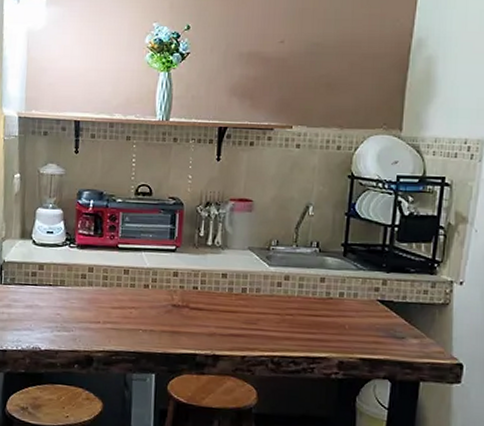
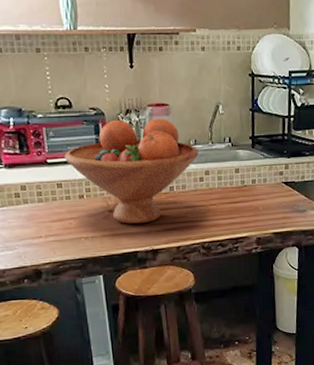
fruit bowl: none [136,211,280,324] -> present [64,118,199,225]

